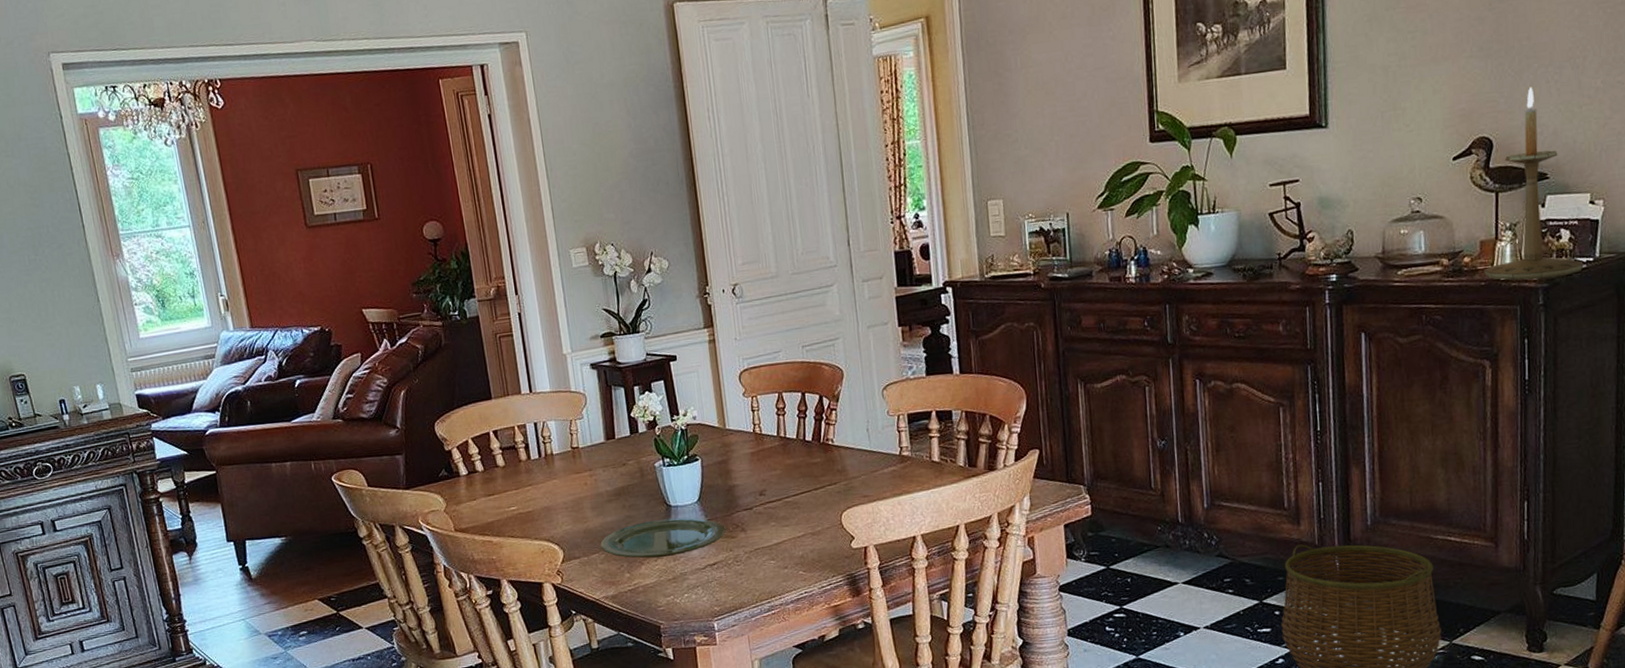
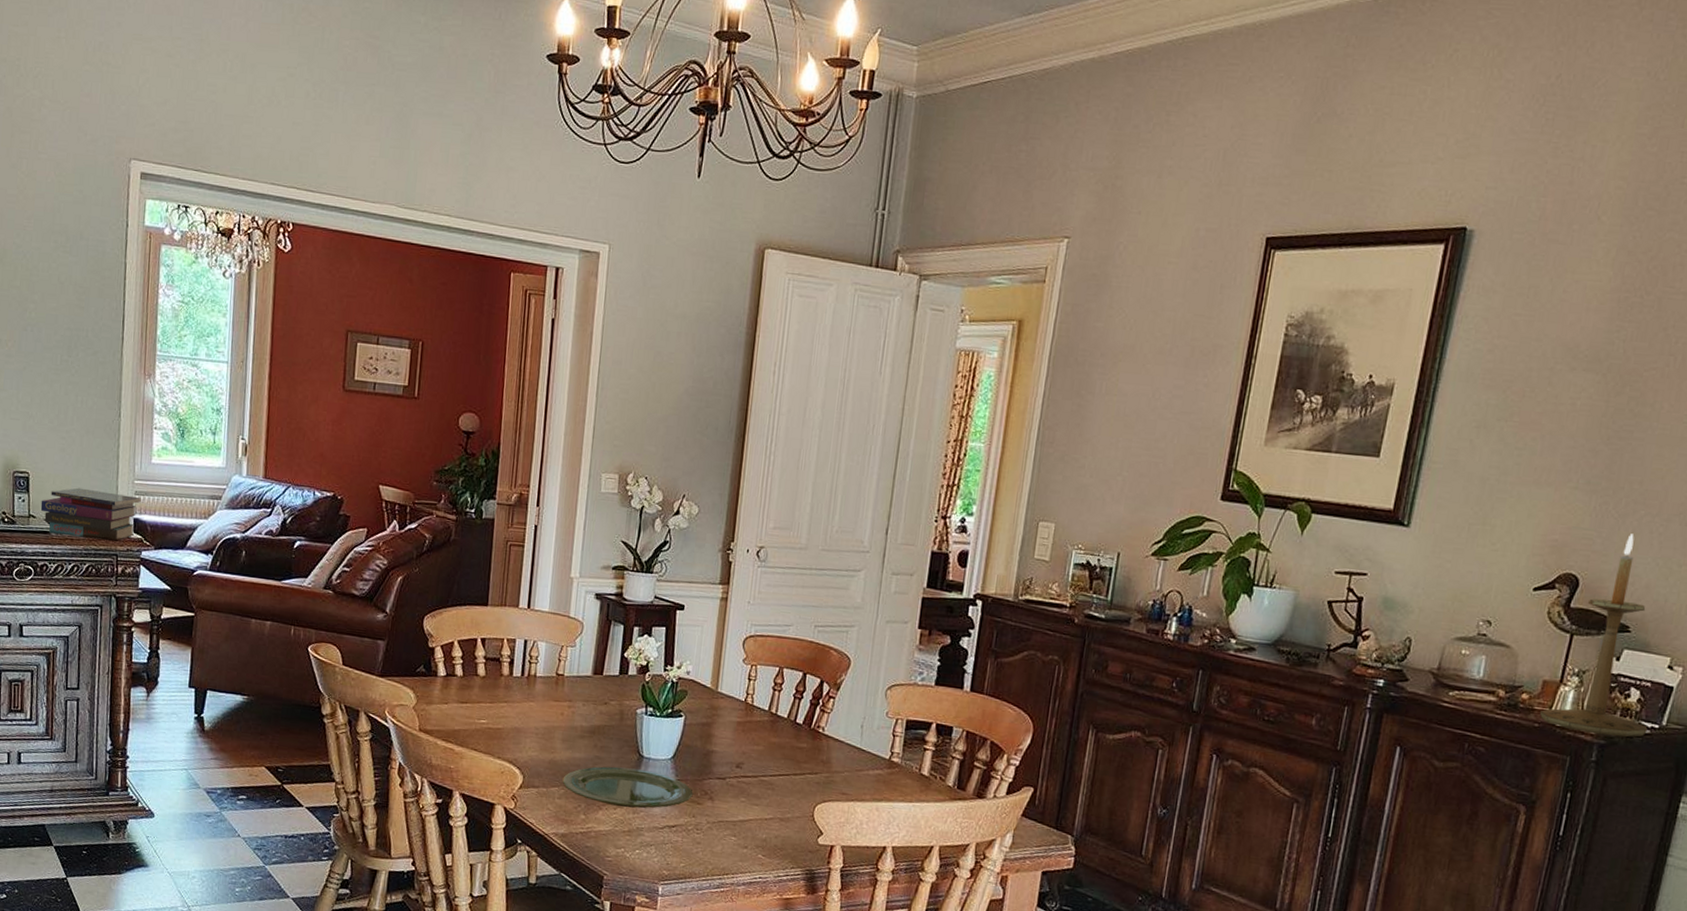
books: none [43,373,140,428] -> present [40,487,141,541]

